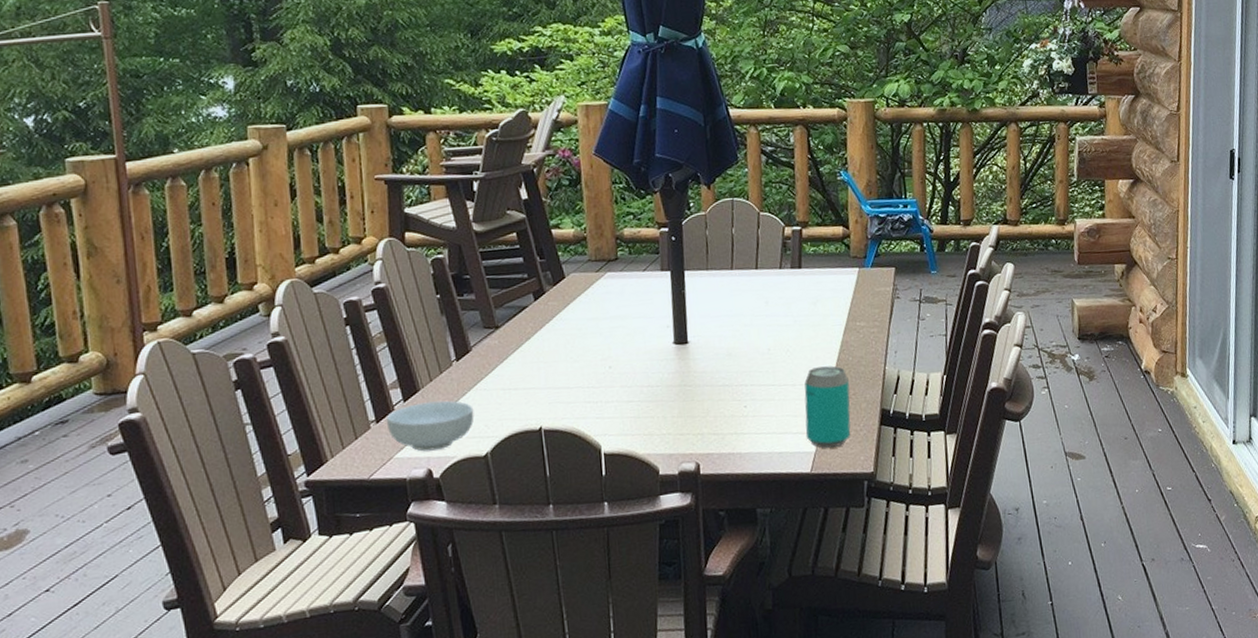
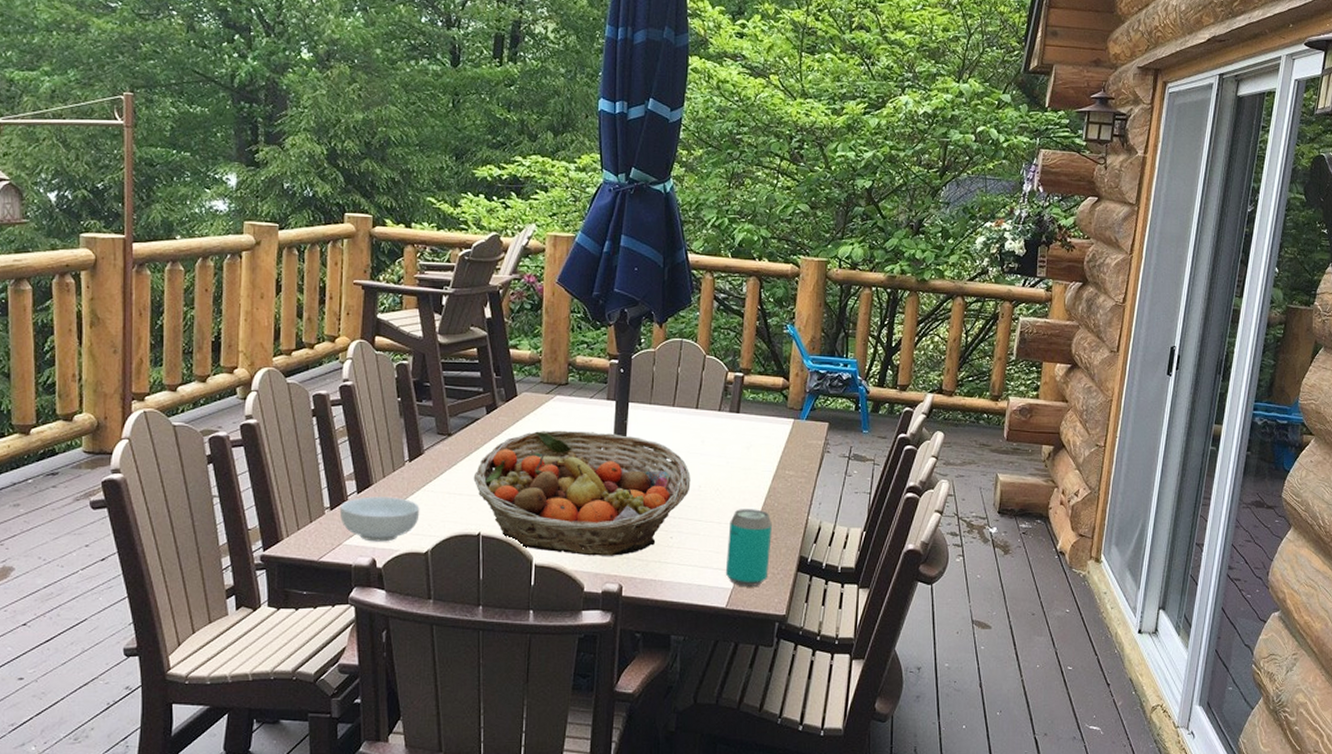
fruit basket: none [527,305,759,438] -> present [473,430,691,556]

